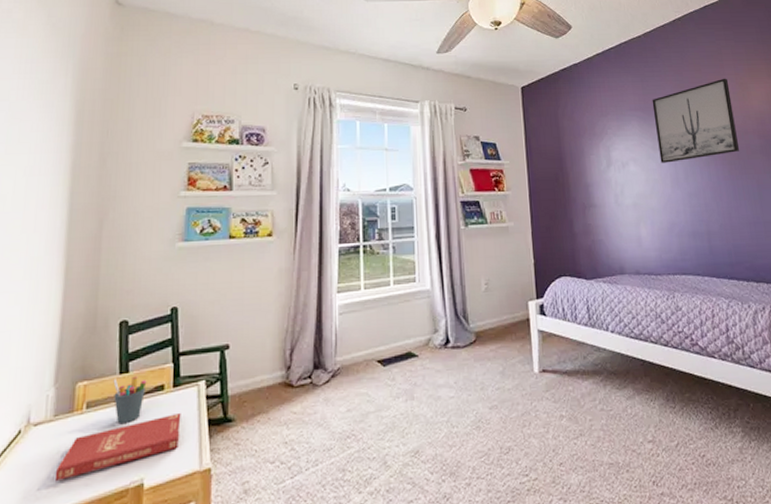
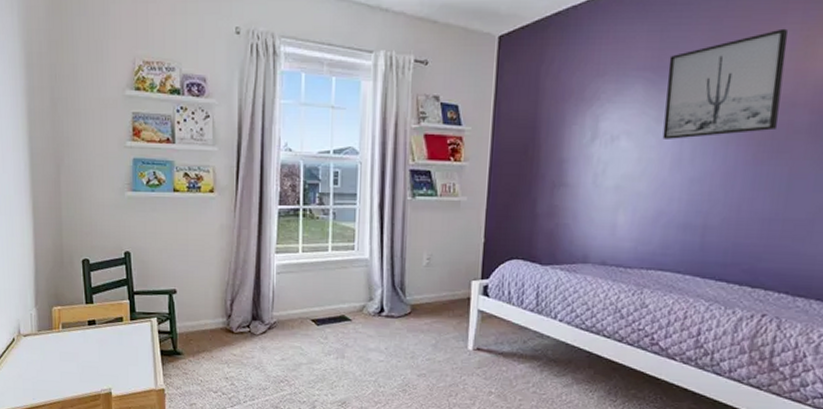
book: present [54,412,181,481] -> none [43,341,138,380]
pen holder: present [113,376,147,423] -> none [81,307,109,344]

